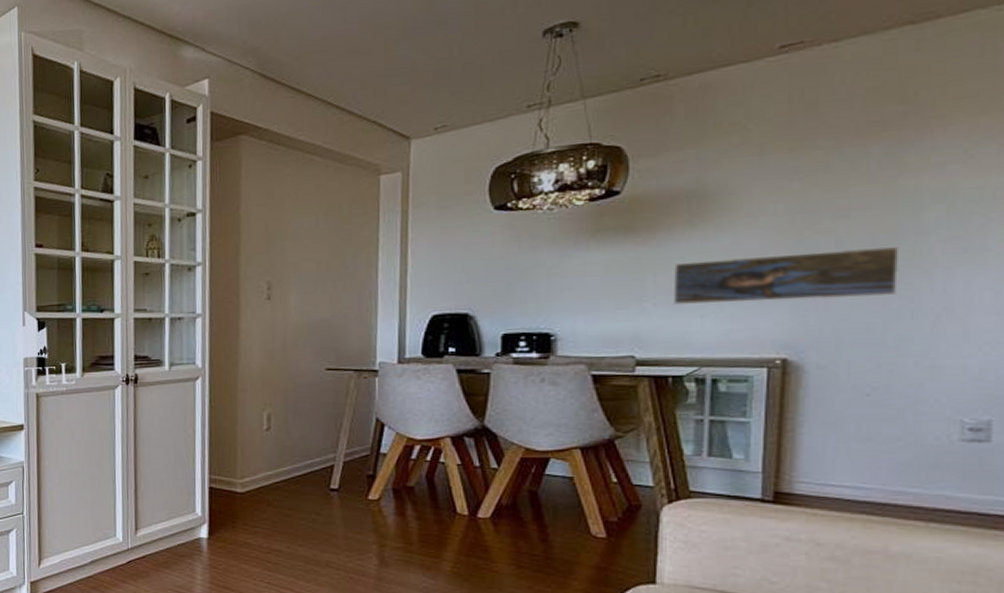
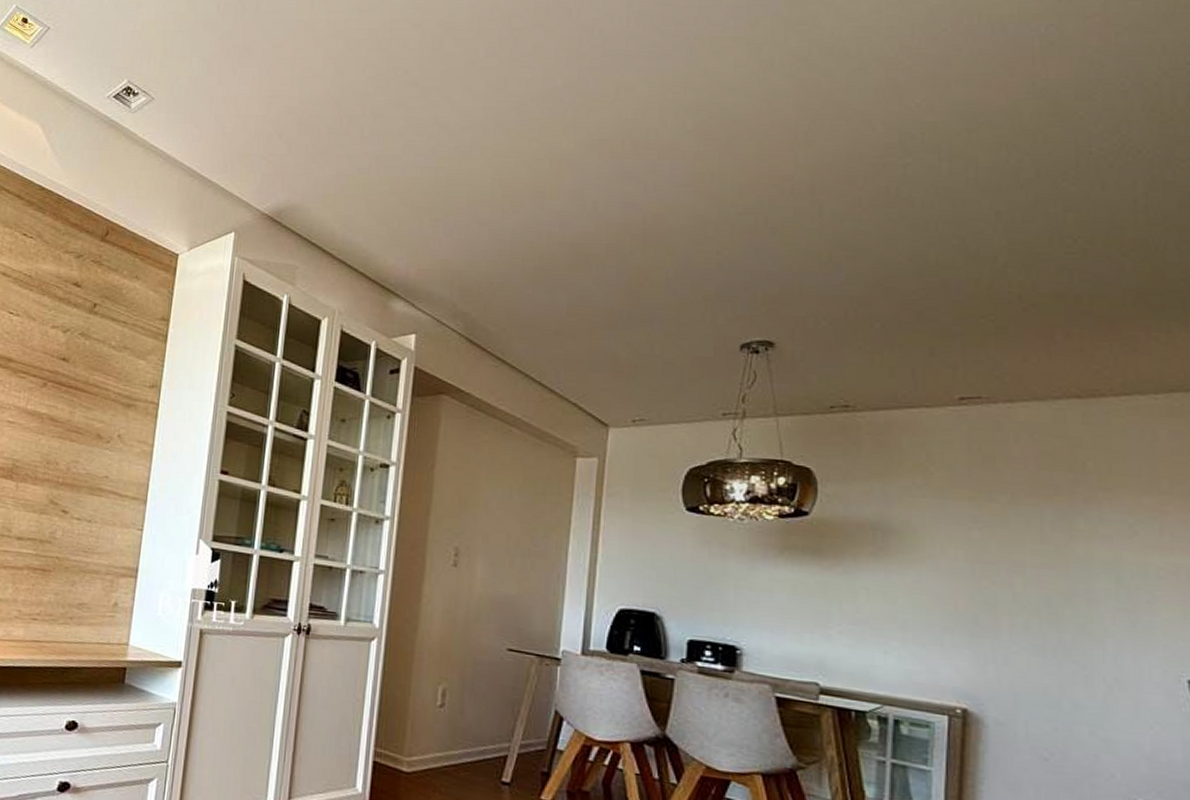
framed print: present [673,247,900,306] -> none [857,593,1073,659]

